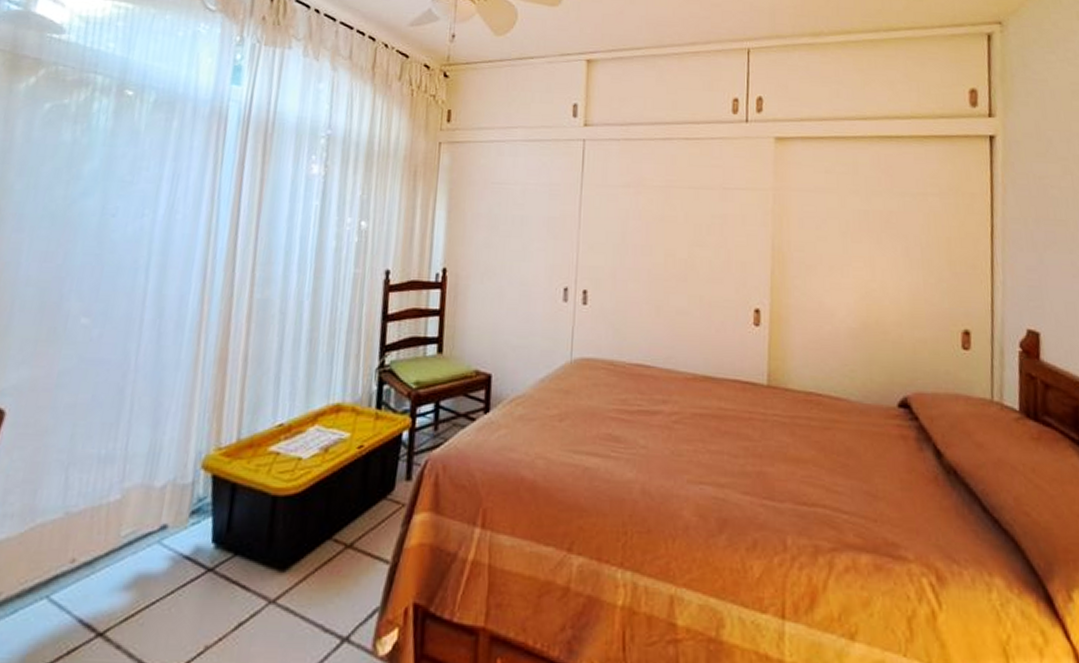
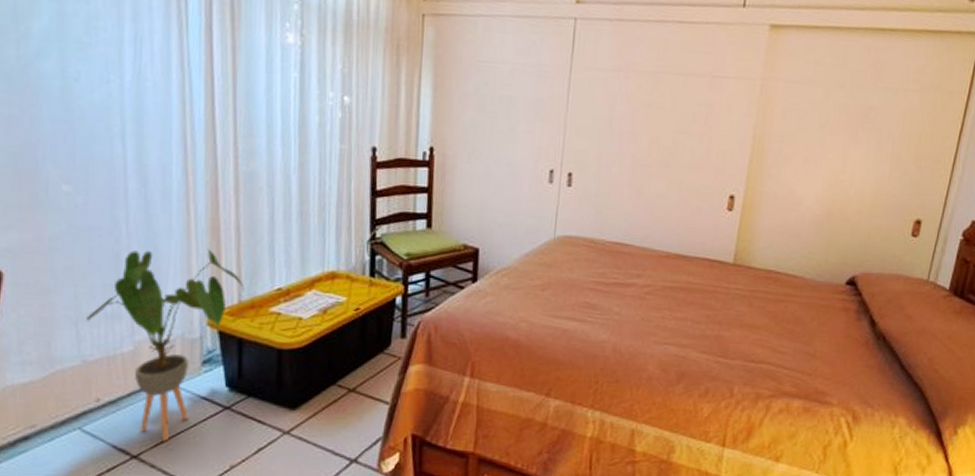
house plant: none [78,382,246,614] -> present [86,249,245,442]

